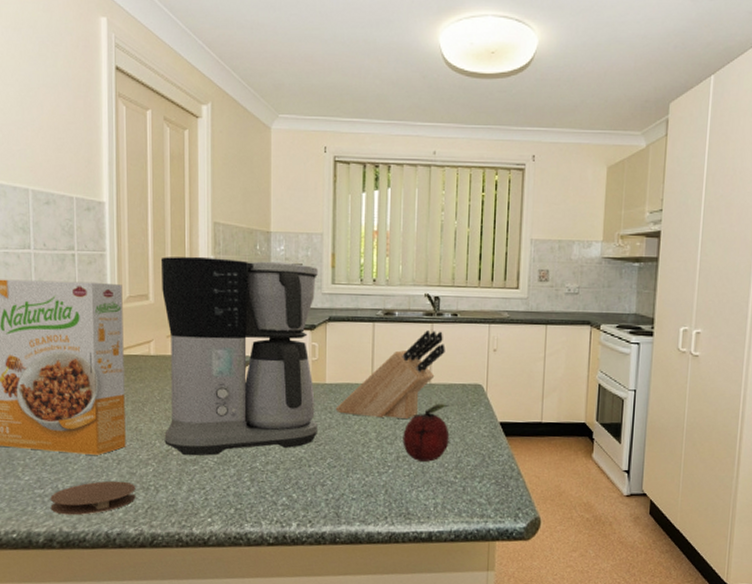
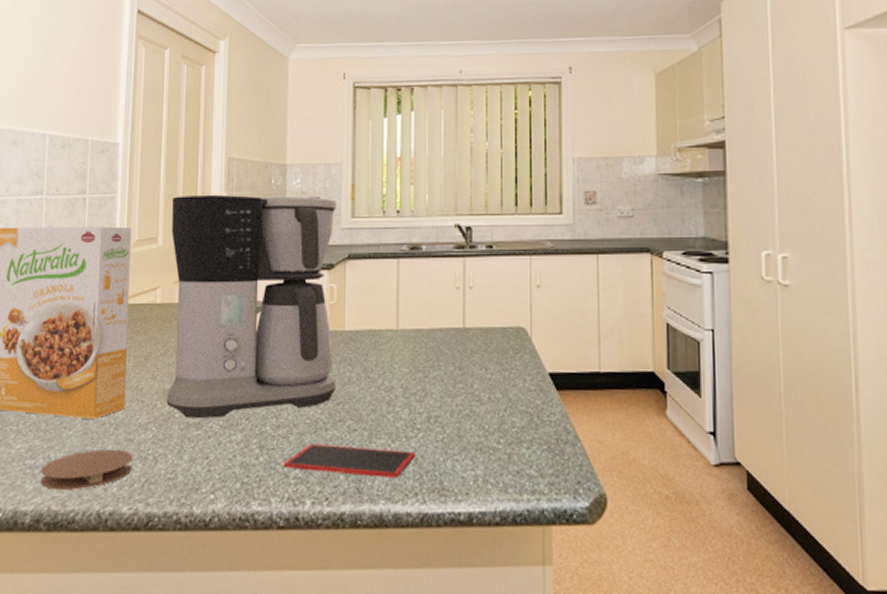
smartphone: none [272,477,385,505] -> present [283,444,415,478]
knife block: present [335,330,445,419] -> none [356,266,480,370]
fruit: present [403,403,450,462] -> none [434,351,489,423]

